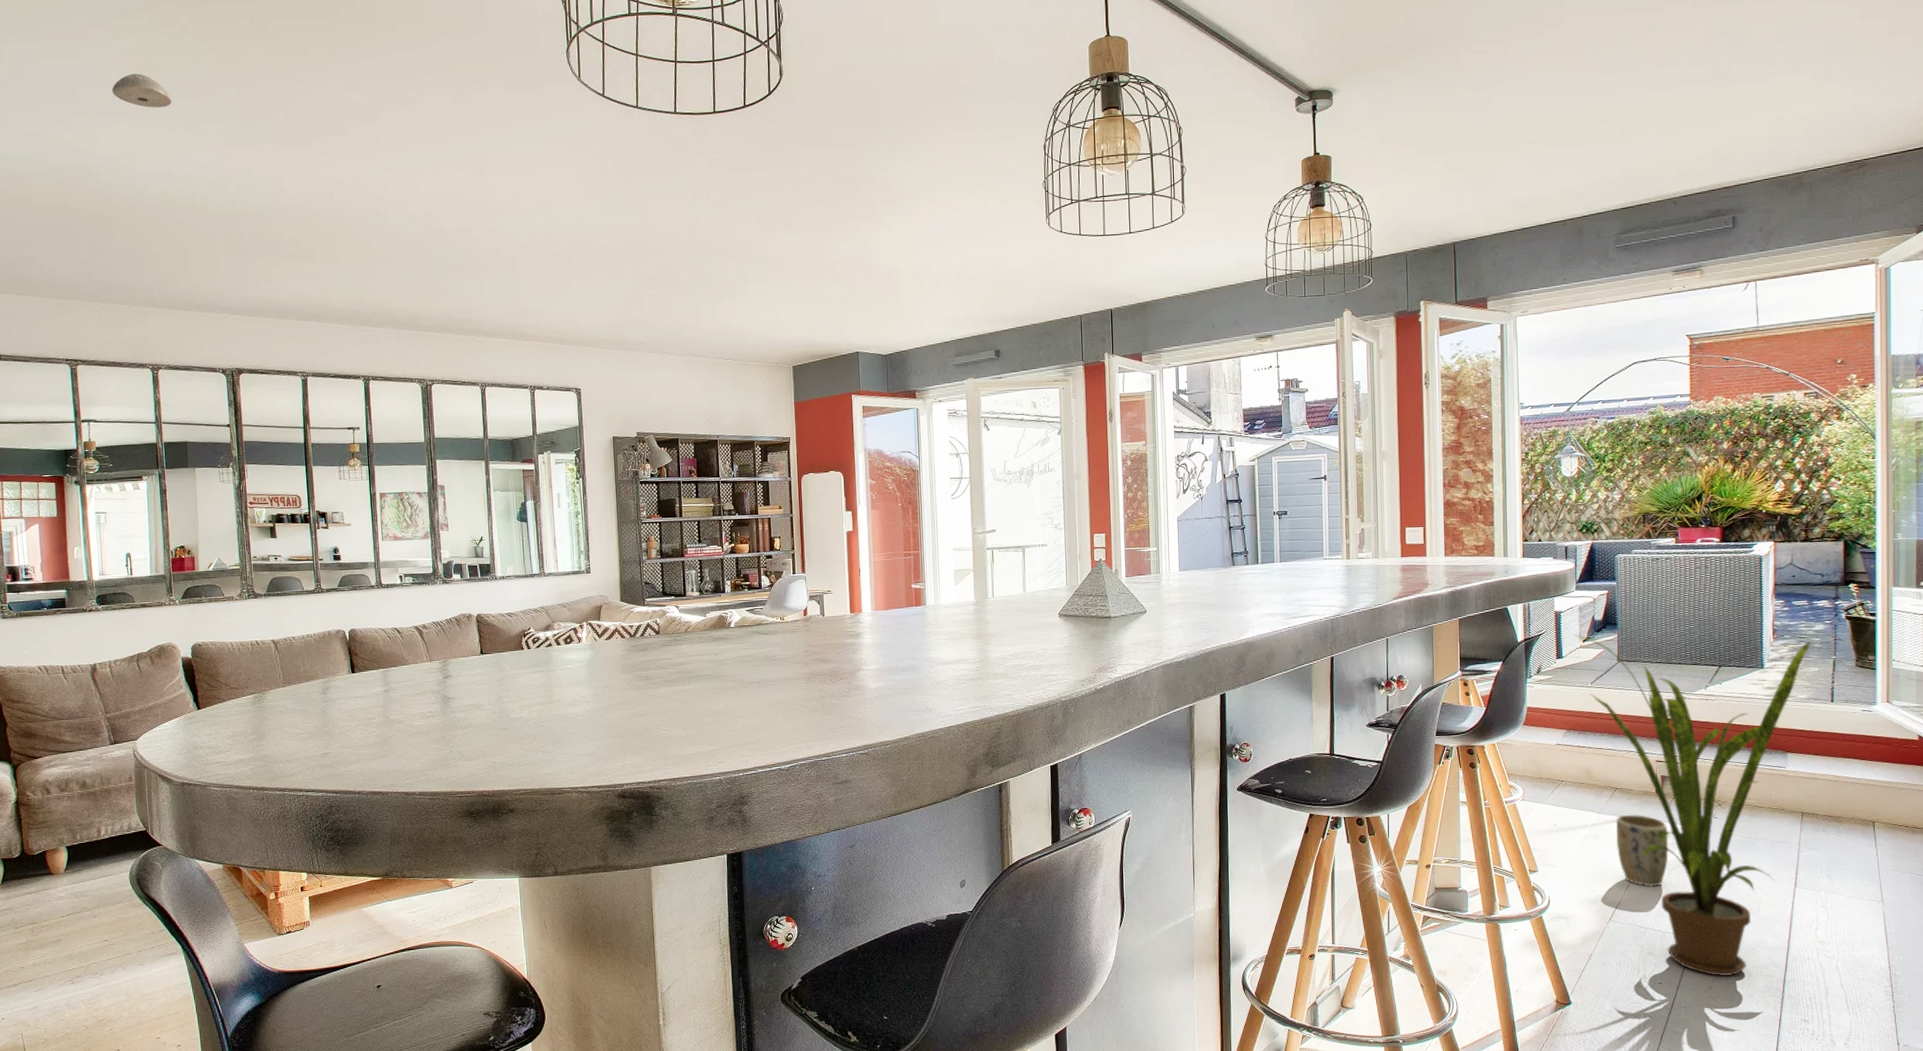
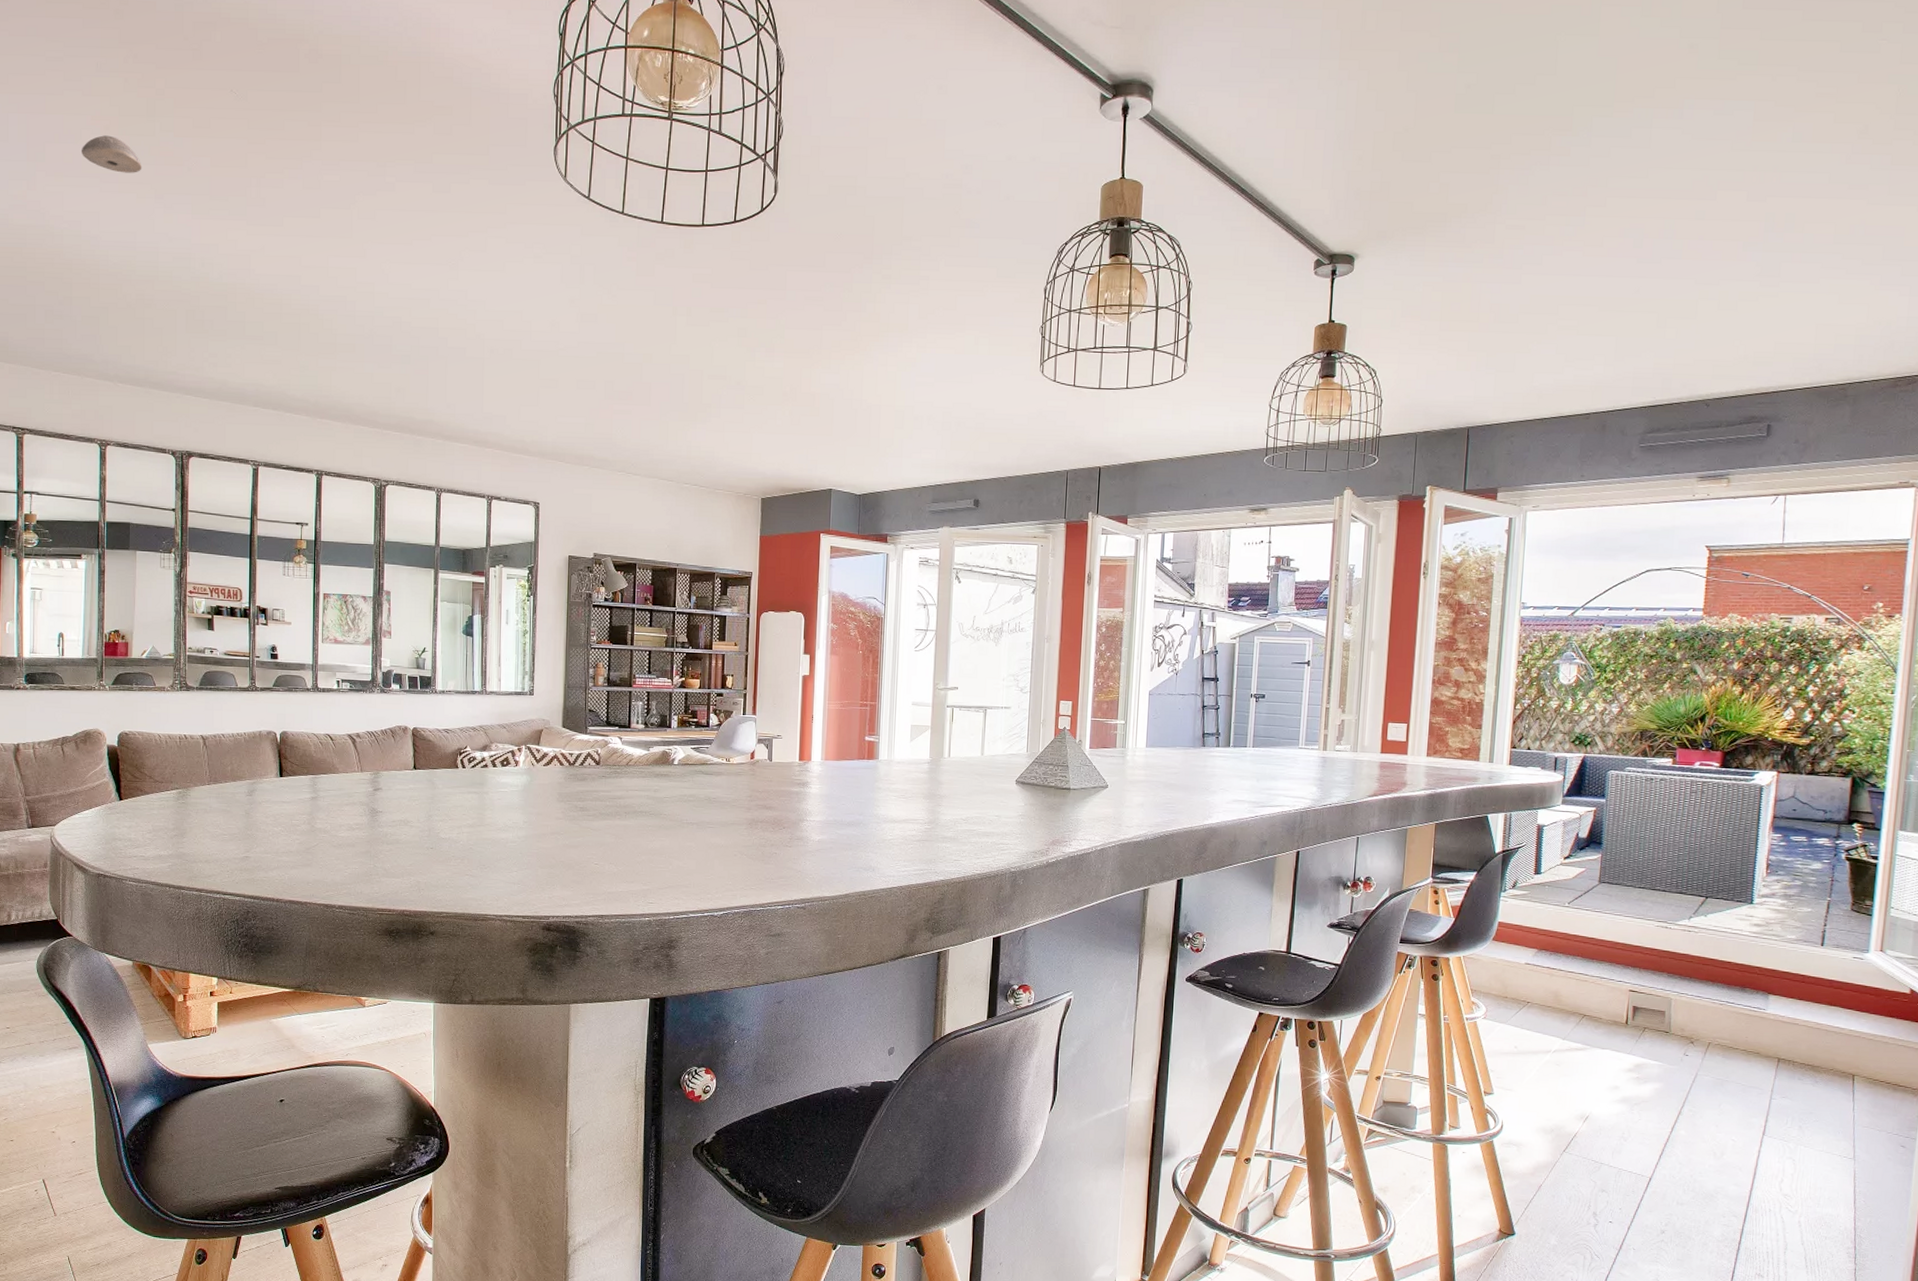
house plant: present [1575,634,1813,977] -> none [1557,851,1808,1222]
plant pot: present [1616,814,1669,887] -> none [1578,1043,1635,1121]

